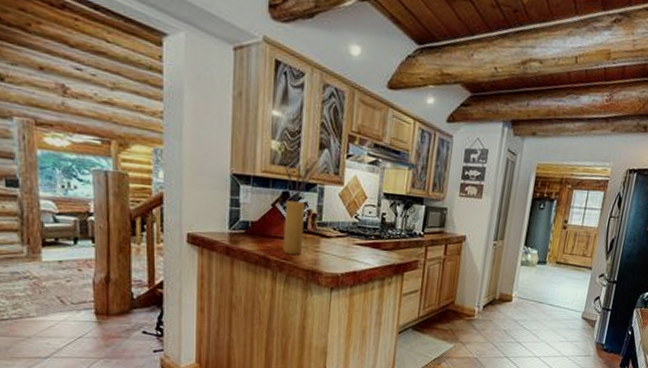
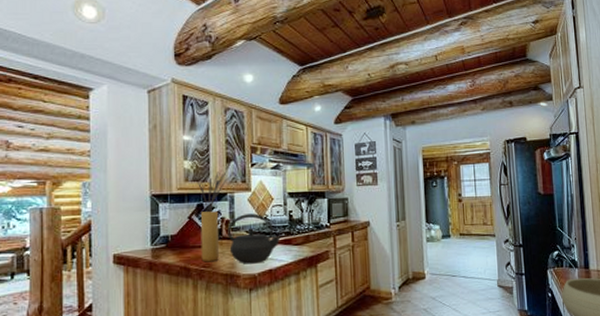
kettle: none [313,209,370,264] -> present [227,213,281,264]

